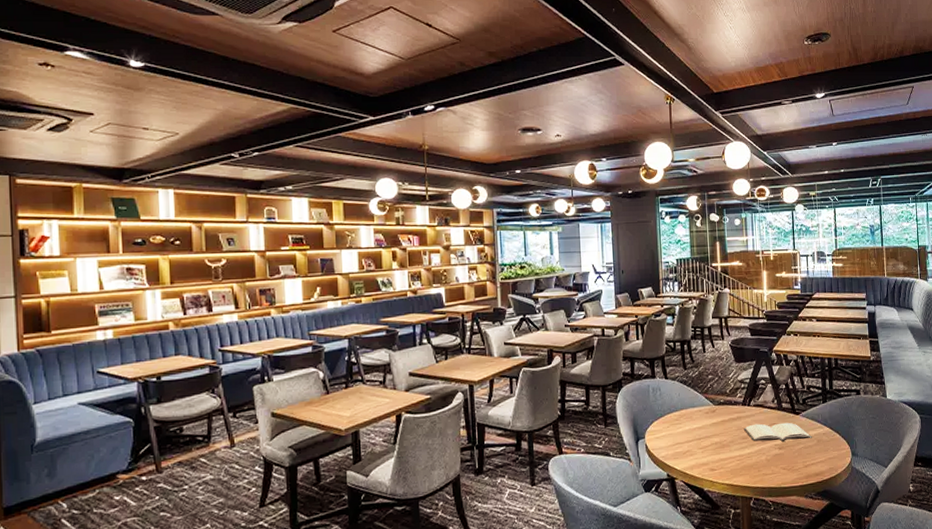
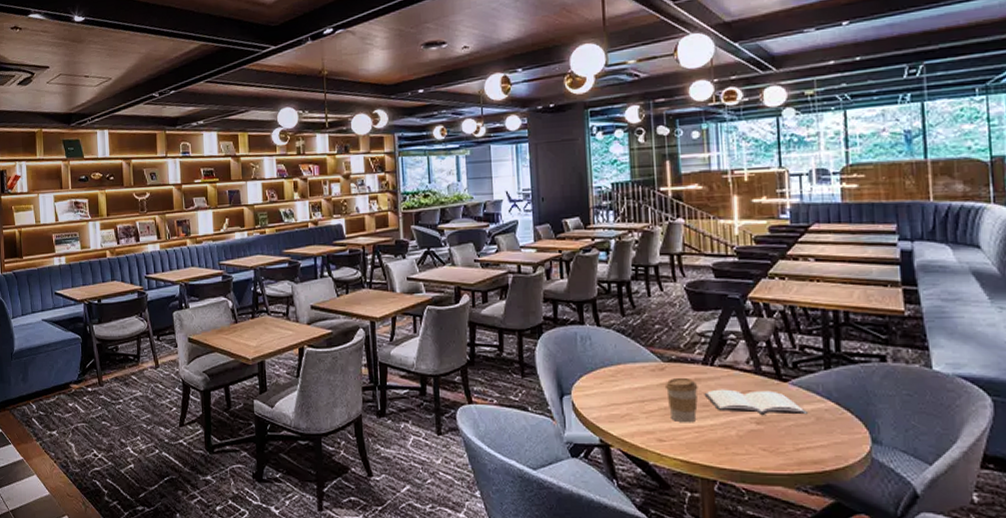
coffee cup: none [715,416,739,454] -> present [664,377,698,423]

